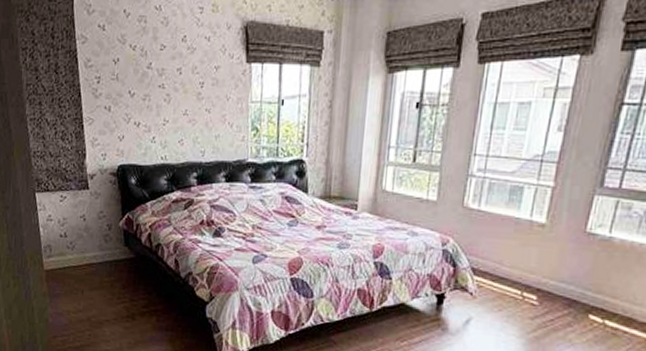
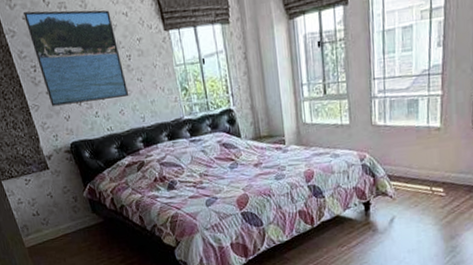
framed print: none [100,19,193,126] -> present [23,10,129,106]

